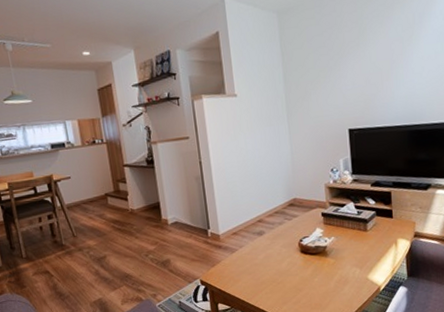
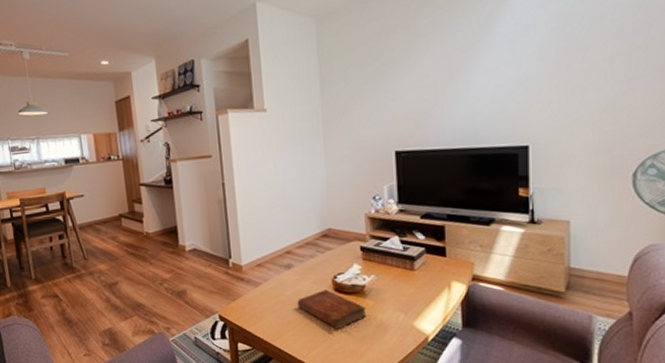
bible: none [269,252,328,285] -> present [297,290,366,329]

